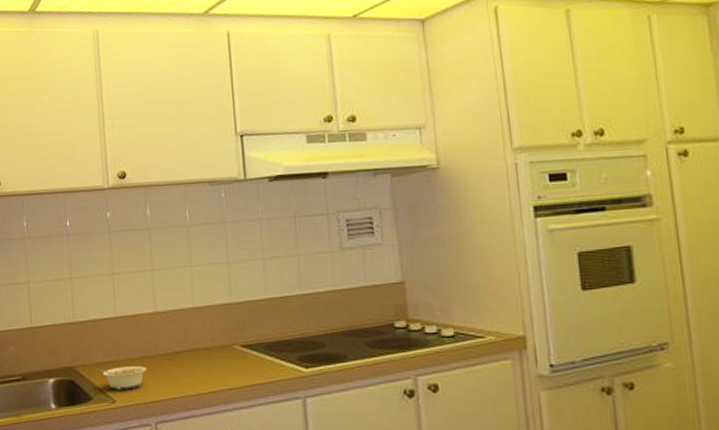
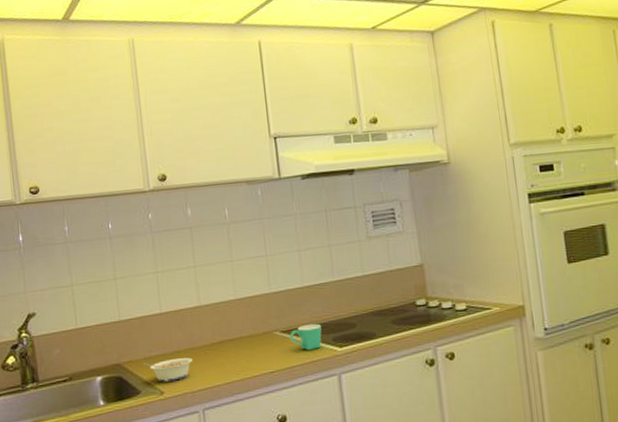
mug: none [251,340,286,368] -> present [290,323,322,350]

